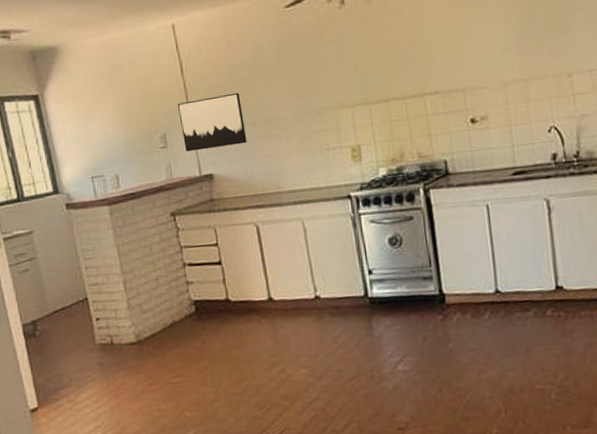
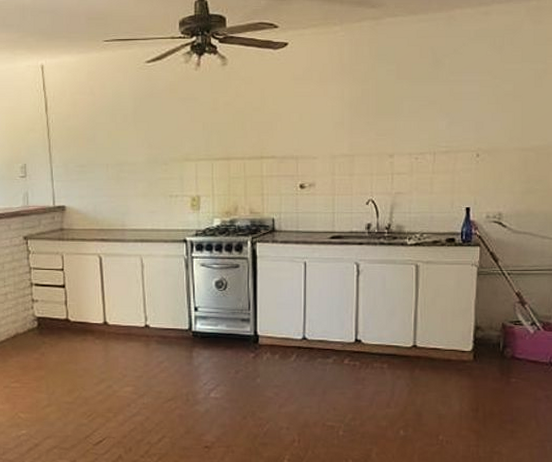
wall art: present [178,92,247,152] -> none [40,135,99,183]

